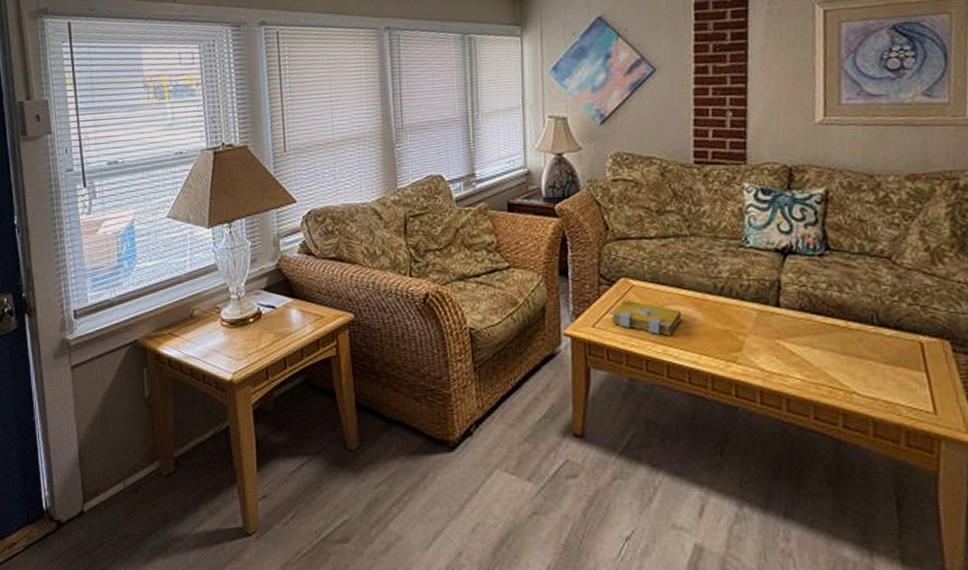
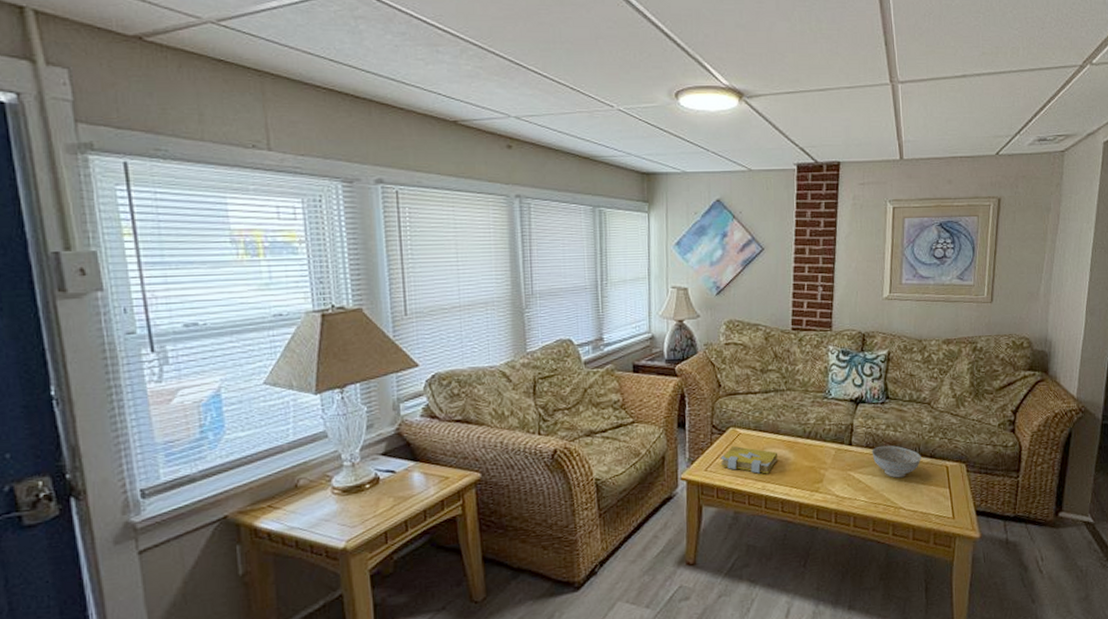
decorative bowl: none [808,309,881,353] -> present [872,445,921,478]

